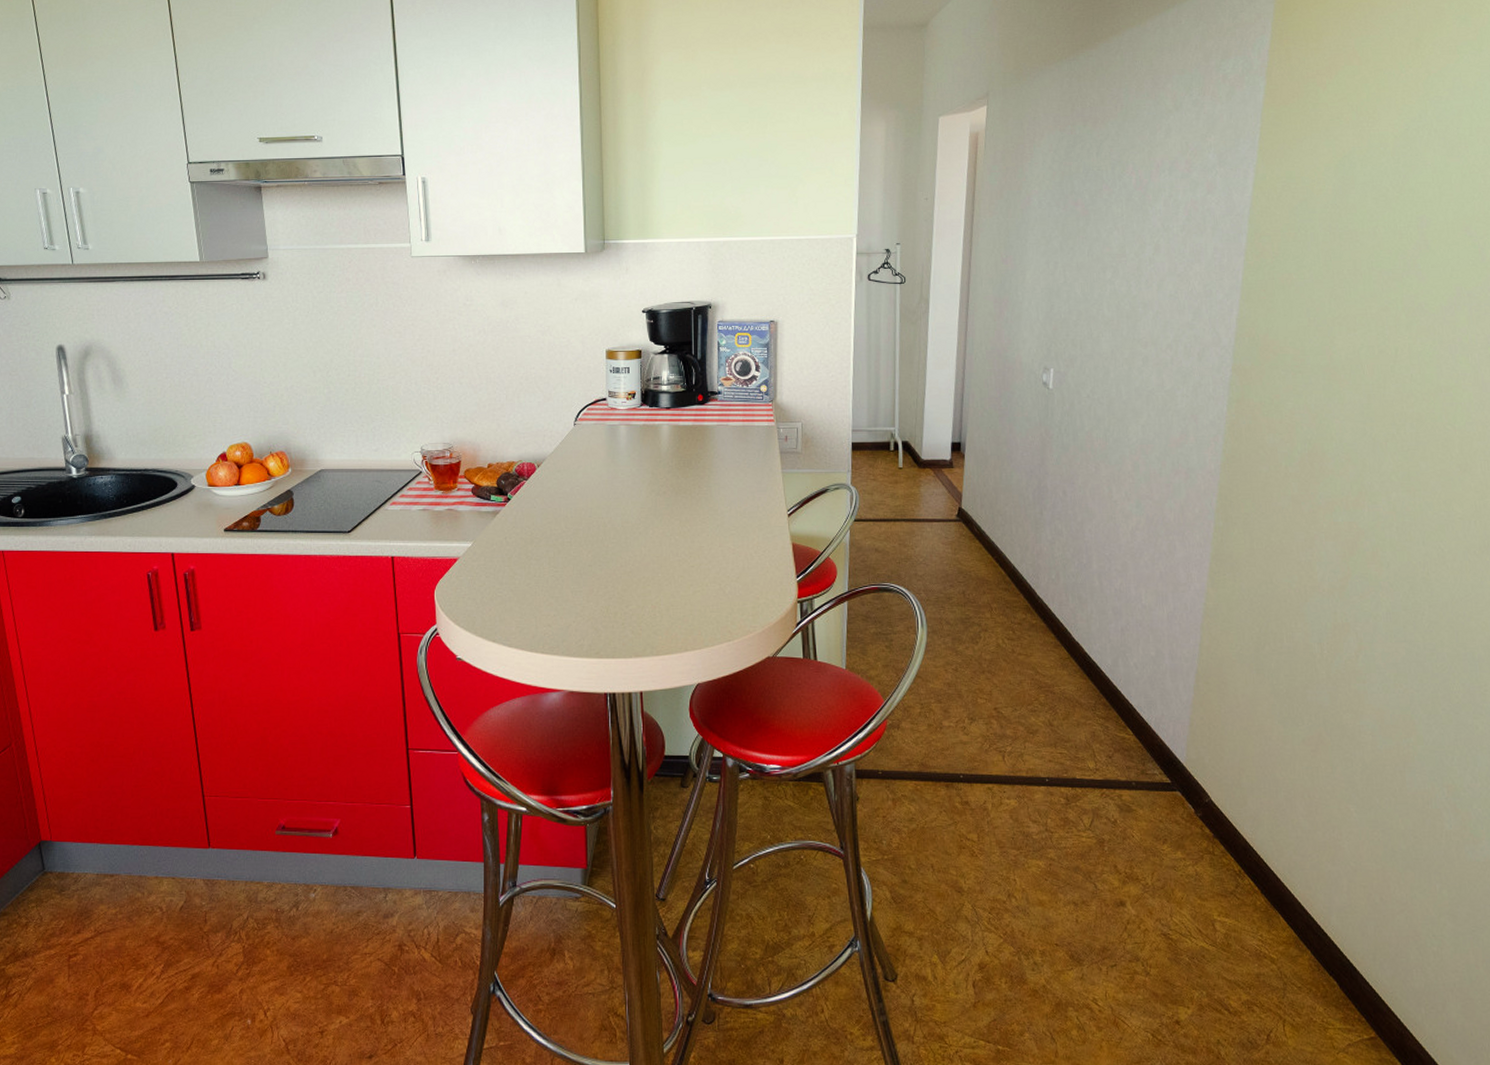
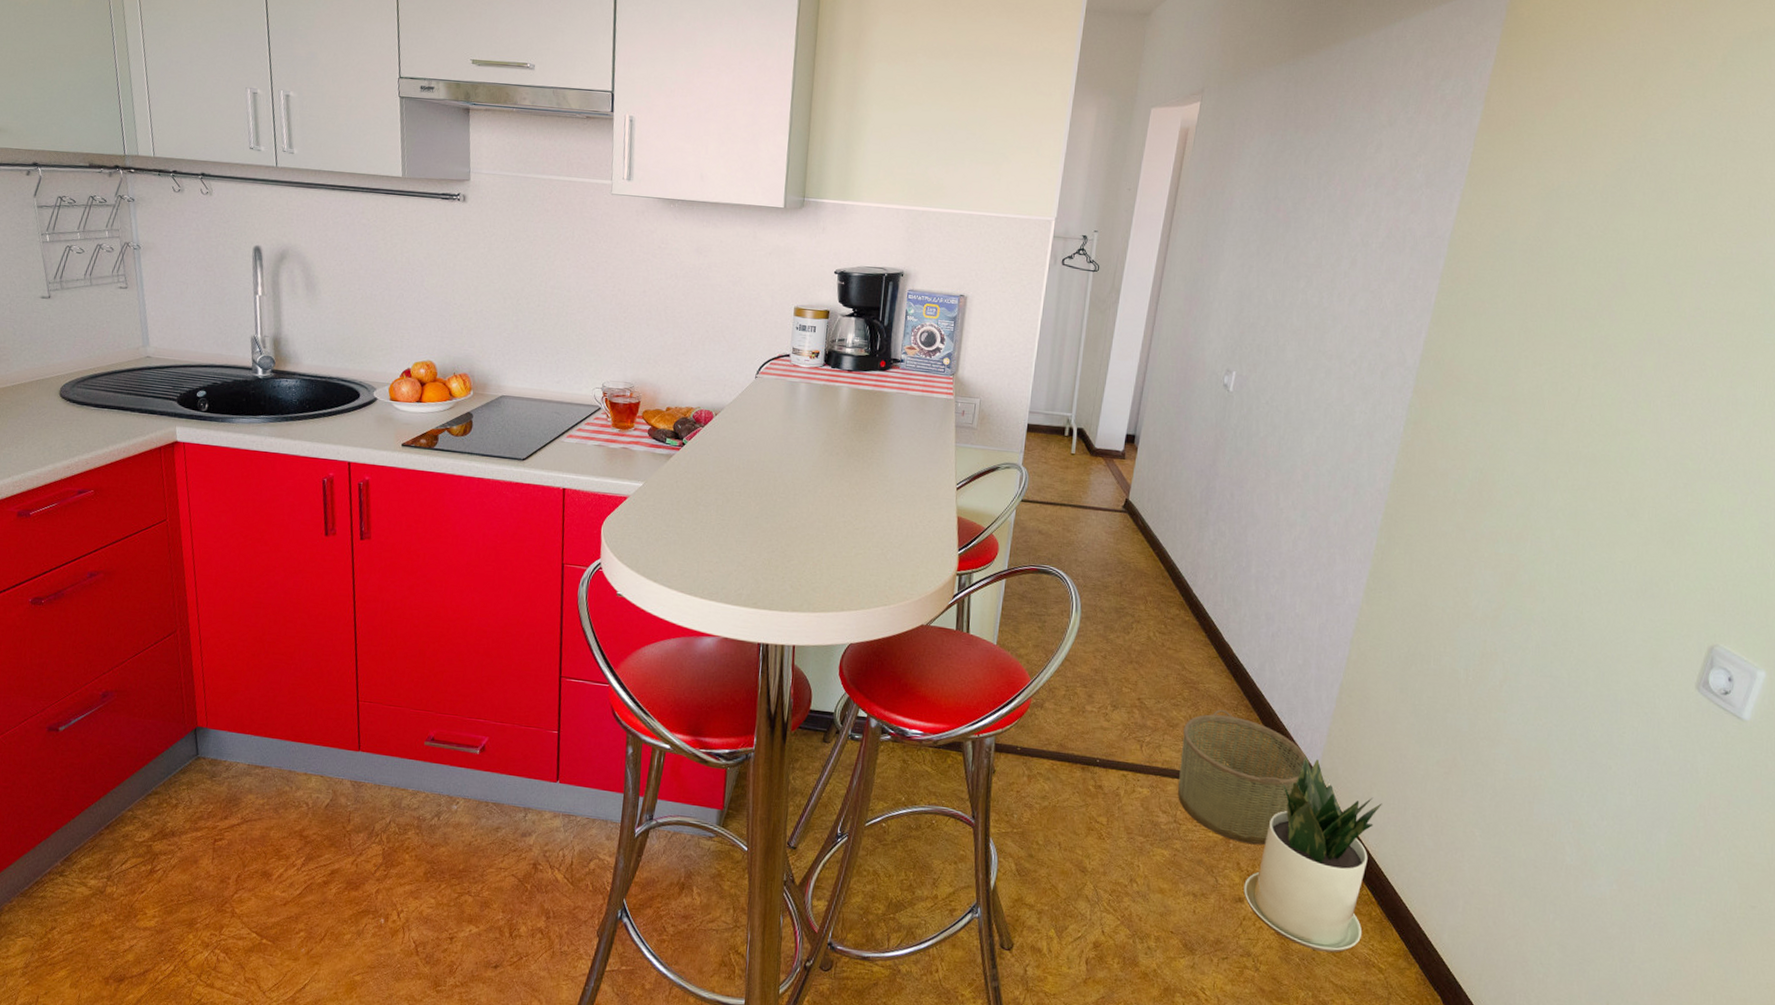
basket: none [1044,710,1174,845] -> present [1178,709,1309,846]
planter: none [1124,748,1253,948] -> present [1244,756,1382,953]

